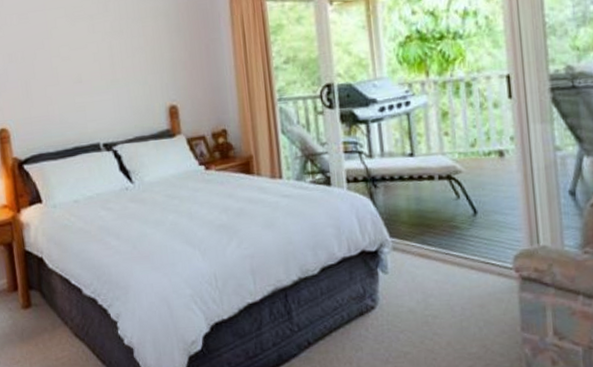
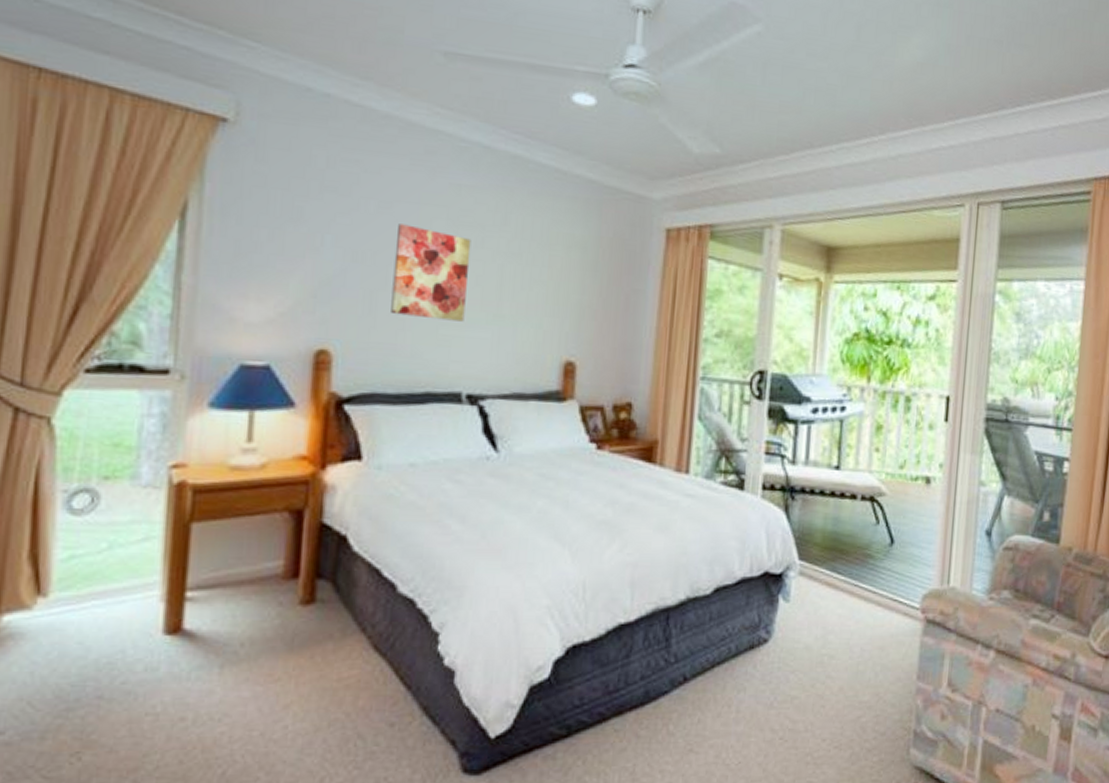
wall art: none [34,27,91,95] -> present [391,224,471,322]

